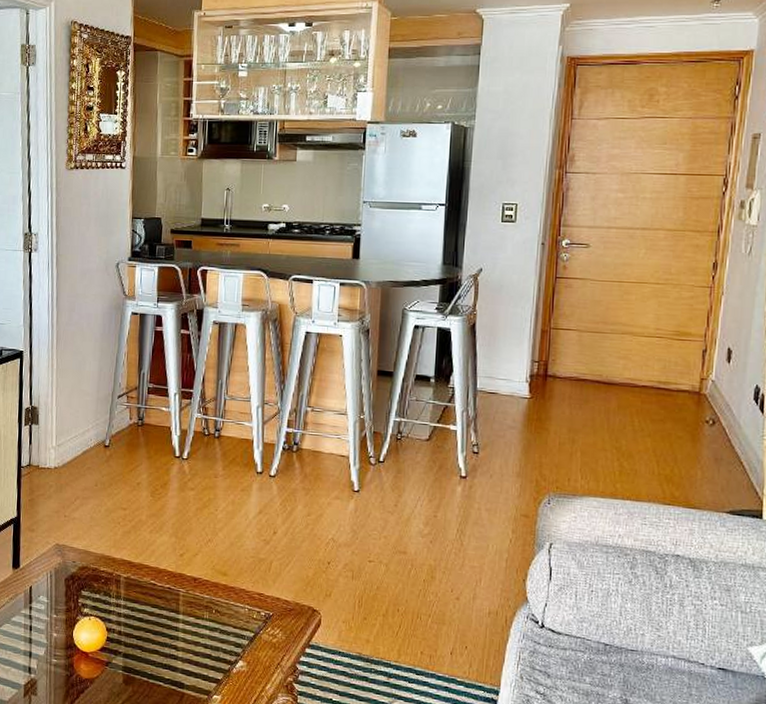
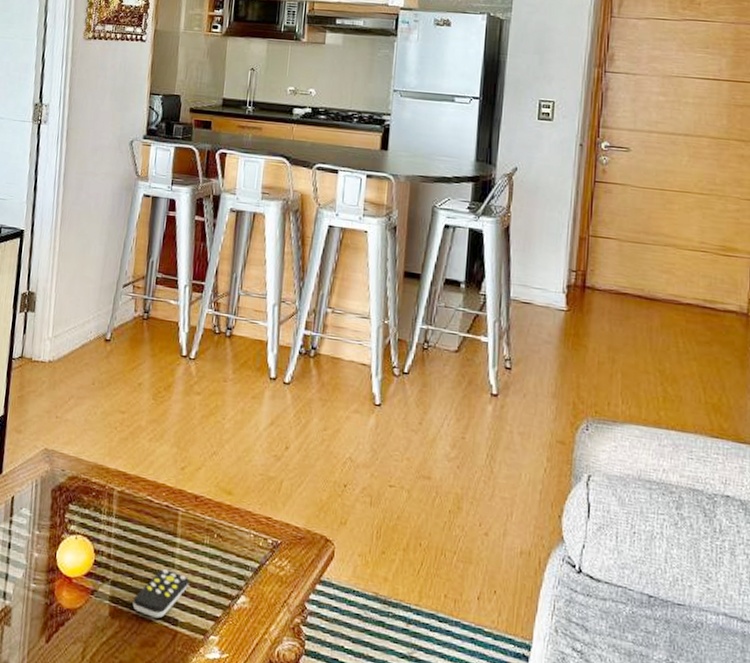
remote control: none [143,642,193,683] -> present [132,569,190,619]

